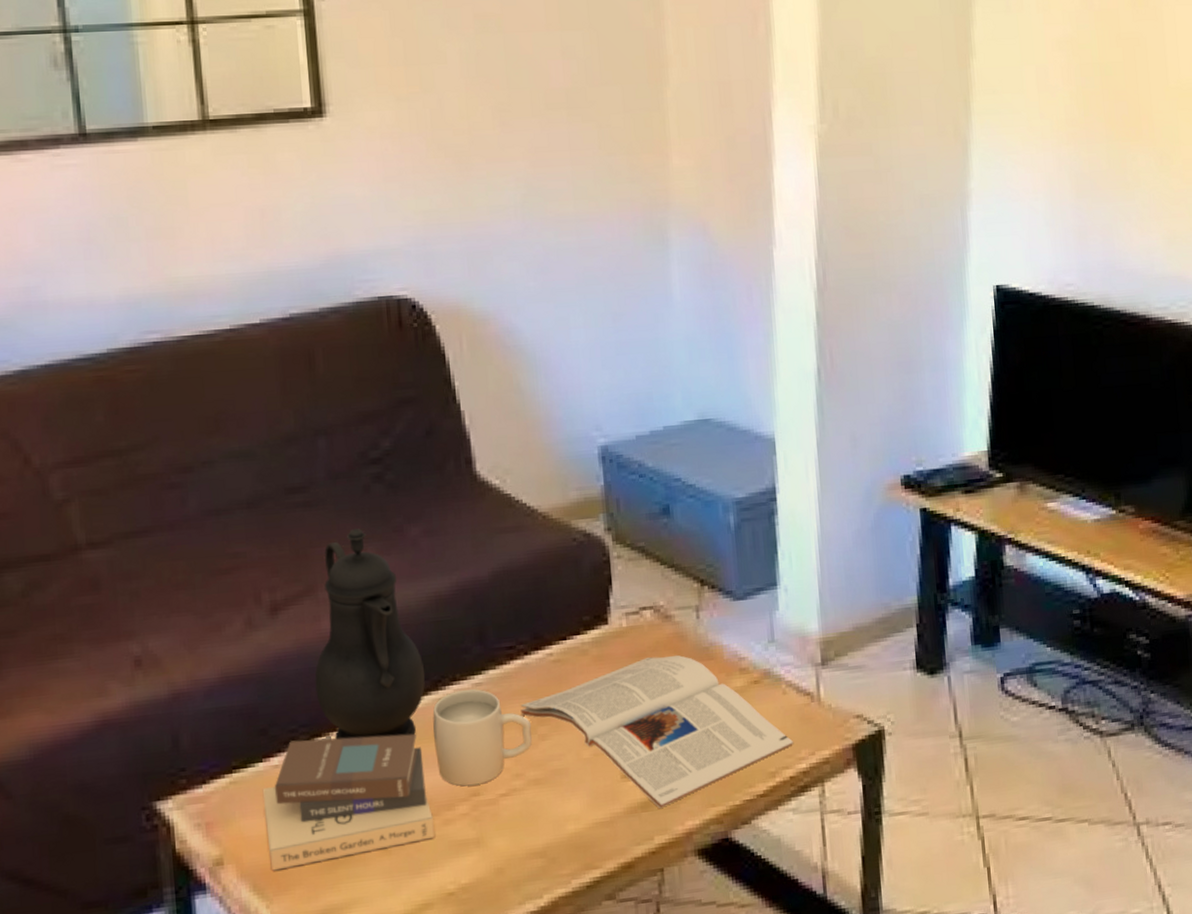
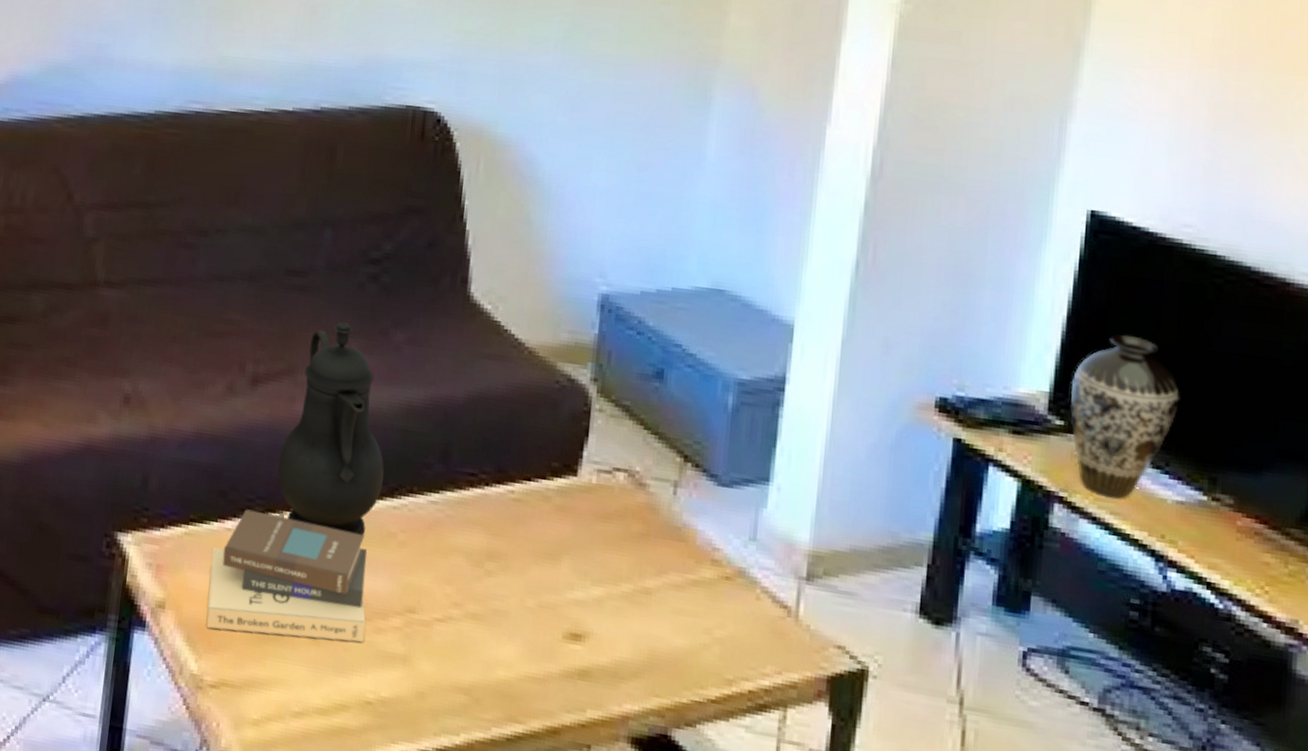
mug: present [432,689,532,787] -> none [379,503,480,603]
magazine: present [520,654,794,808] -> none [471,521,760,682]
decorative vase: none [1003,387,1085,529] -> present [1070,334,1181,498]

